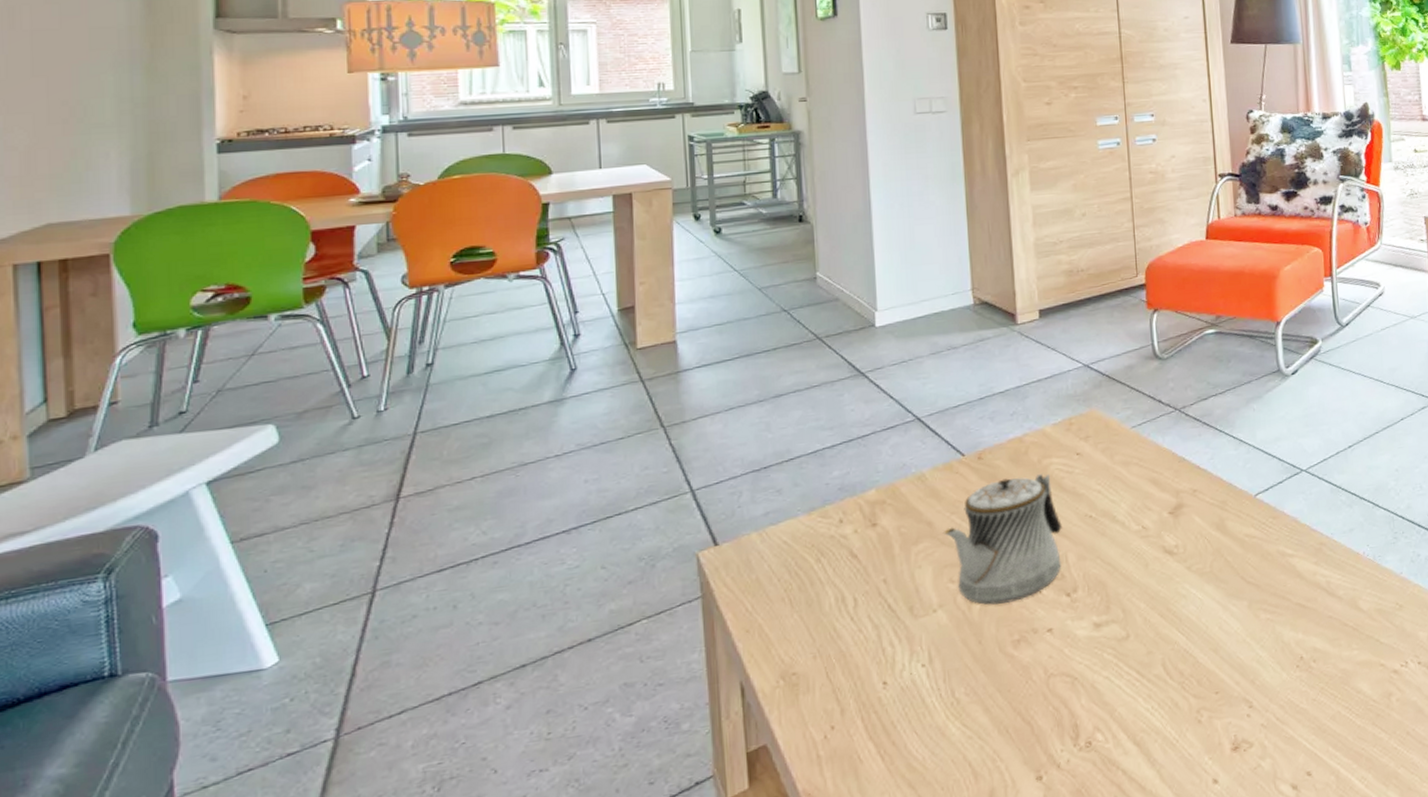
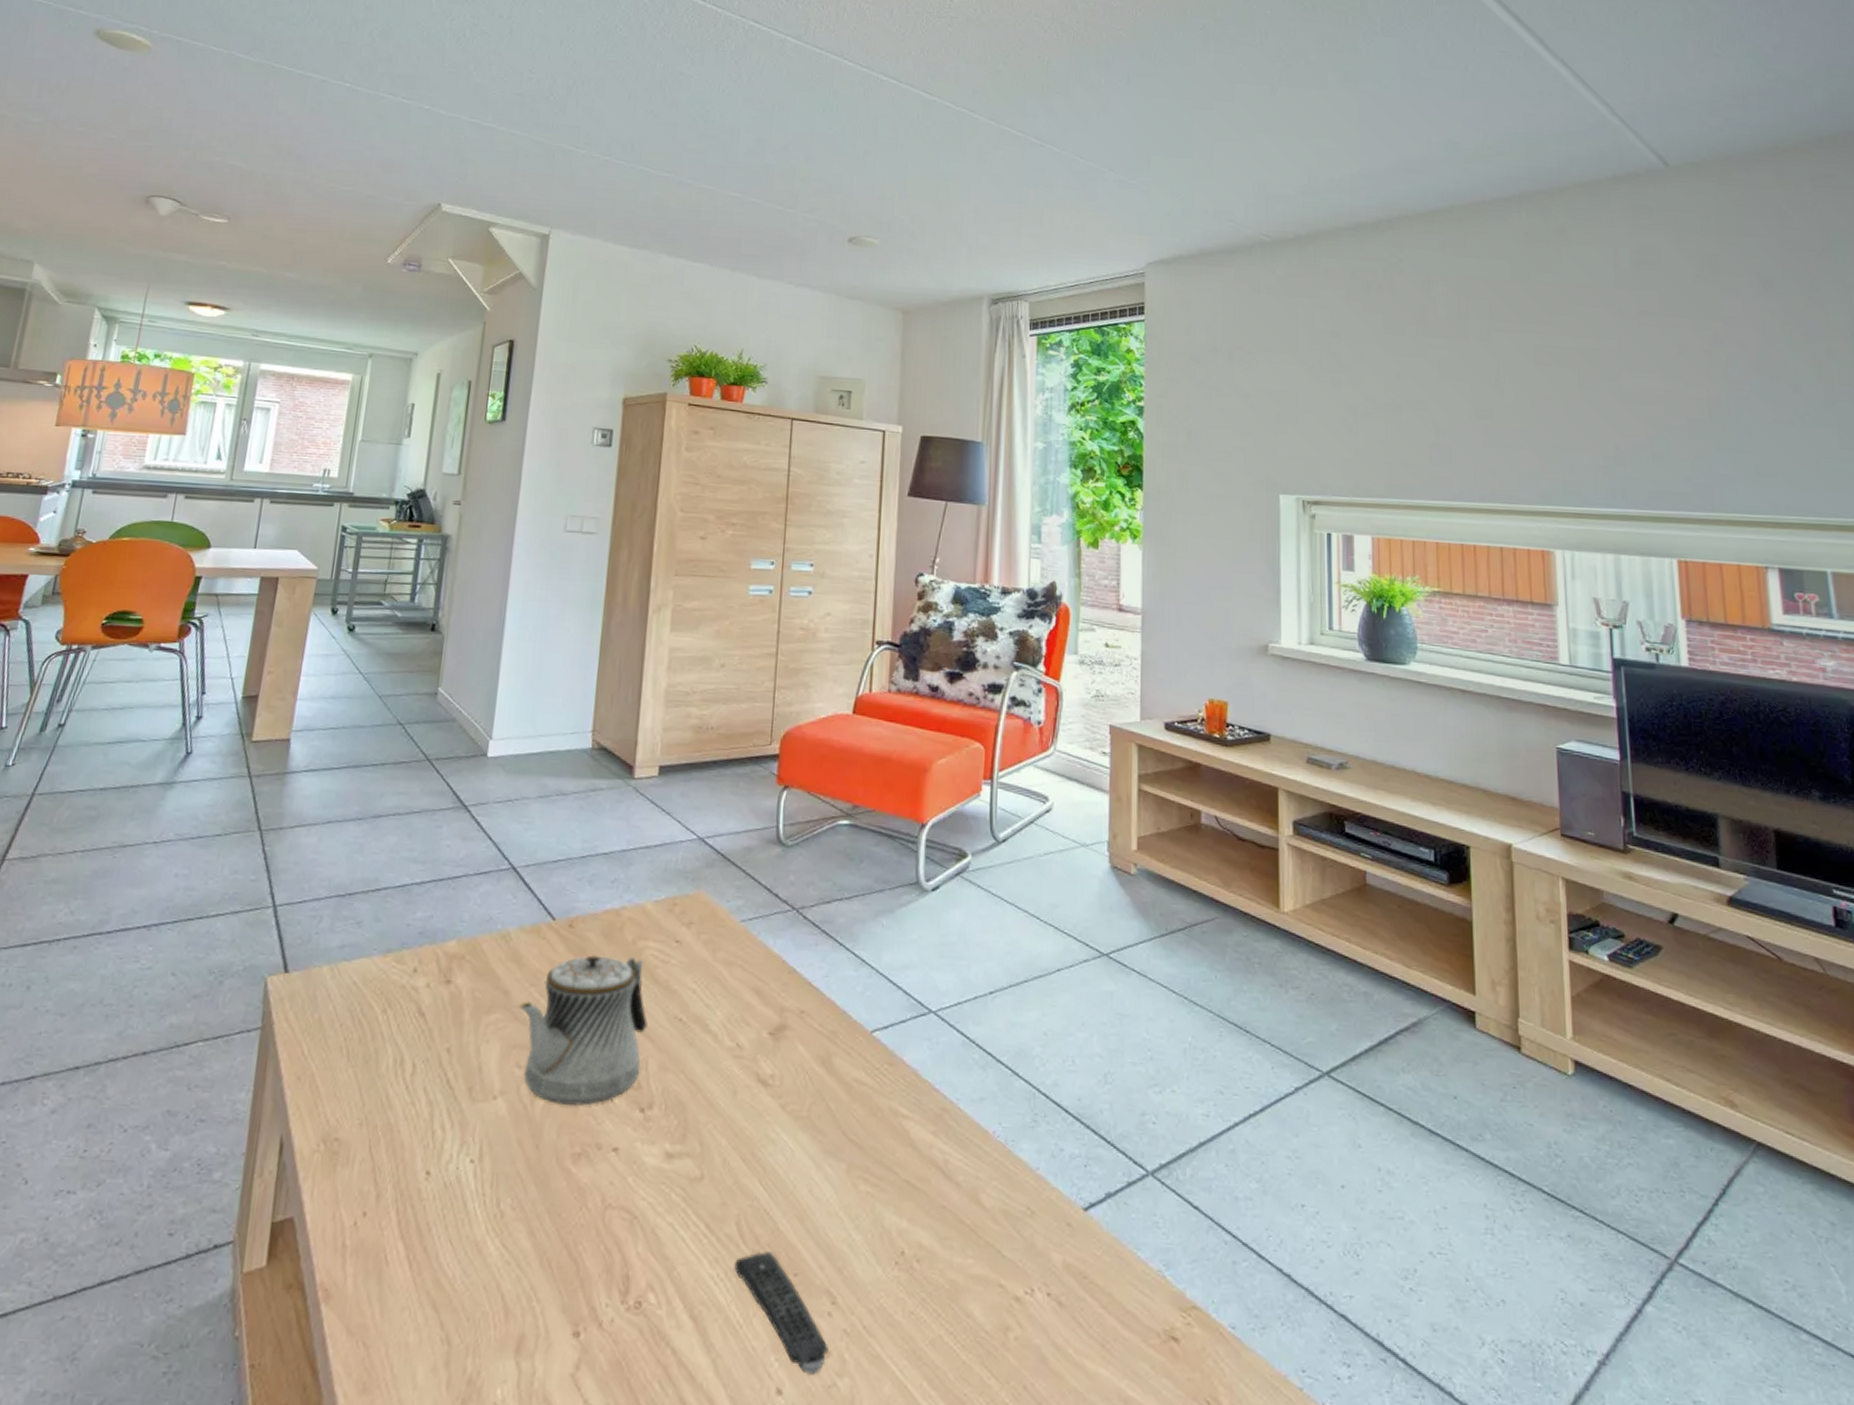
remote control: none [1165,679,1251,764] -> present [734,1250,828,1375]

